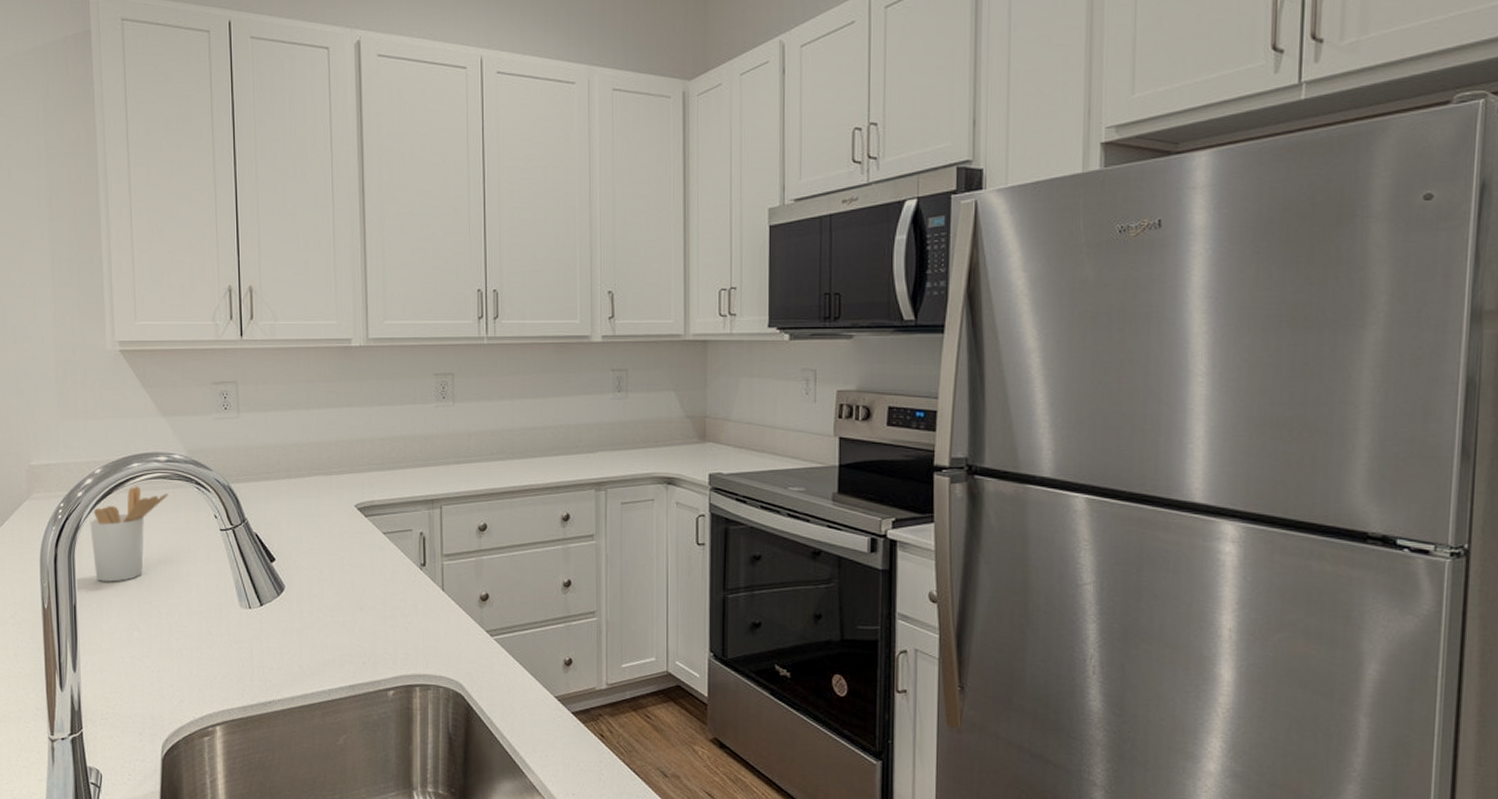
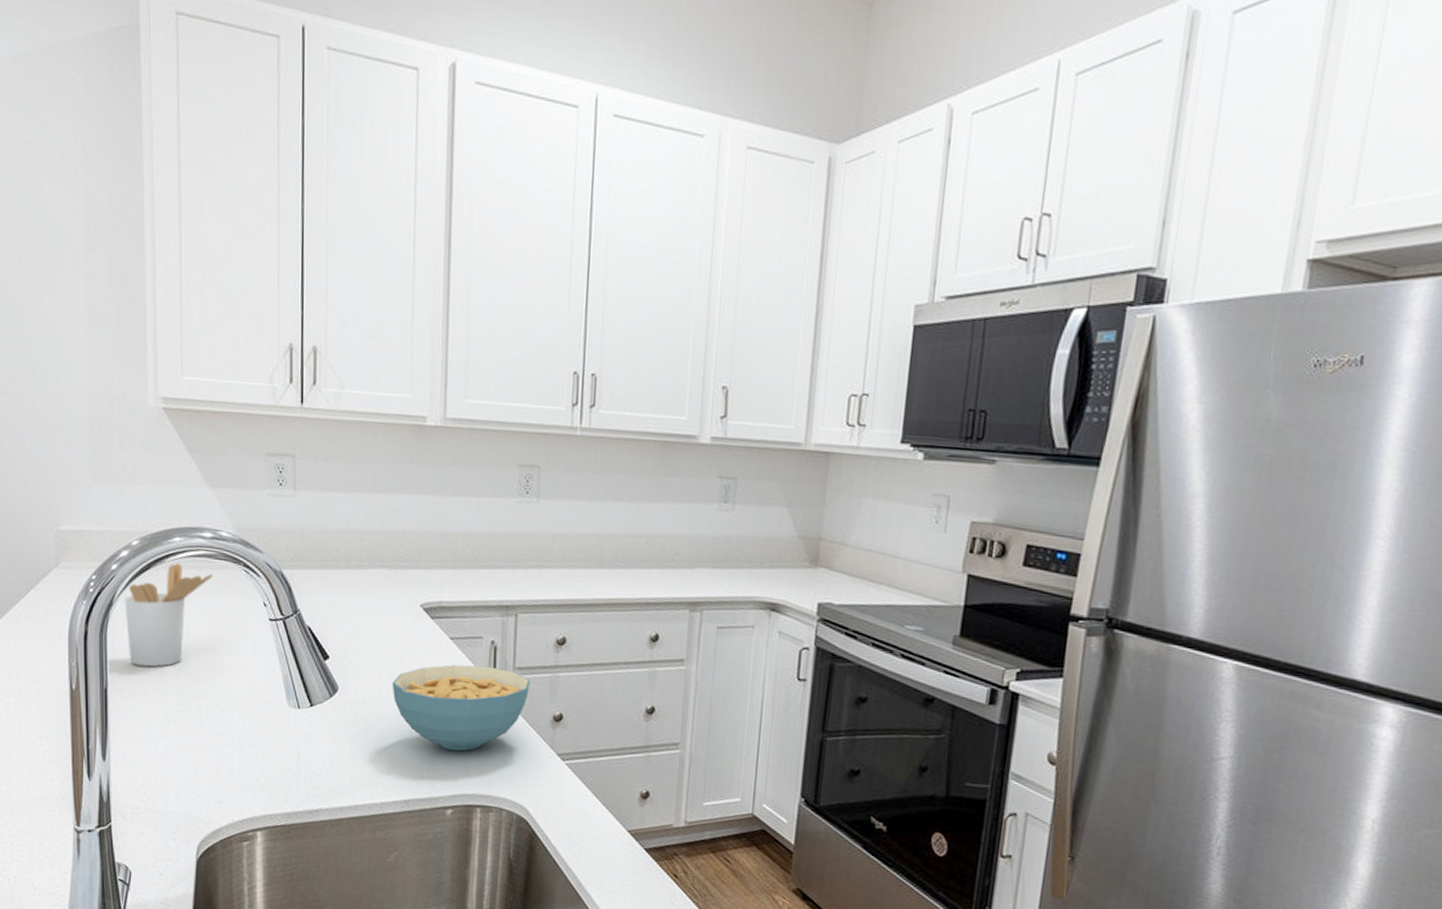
cereal bowl: none [333,555,457,636] -> present [392,664,530,752]

